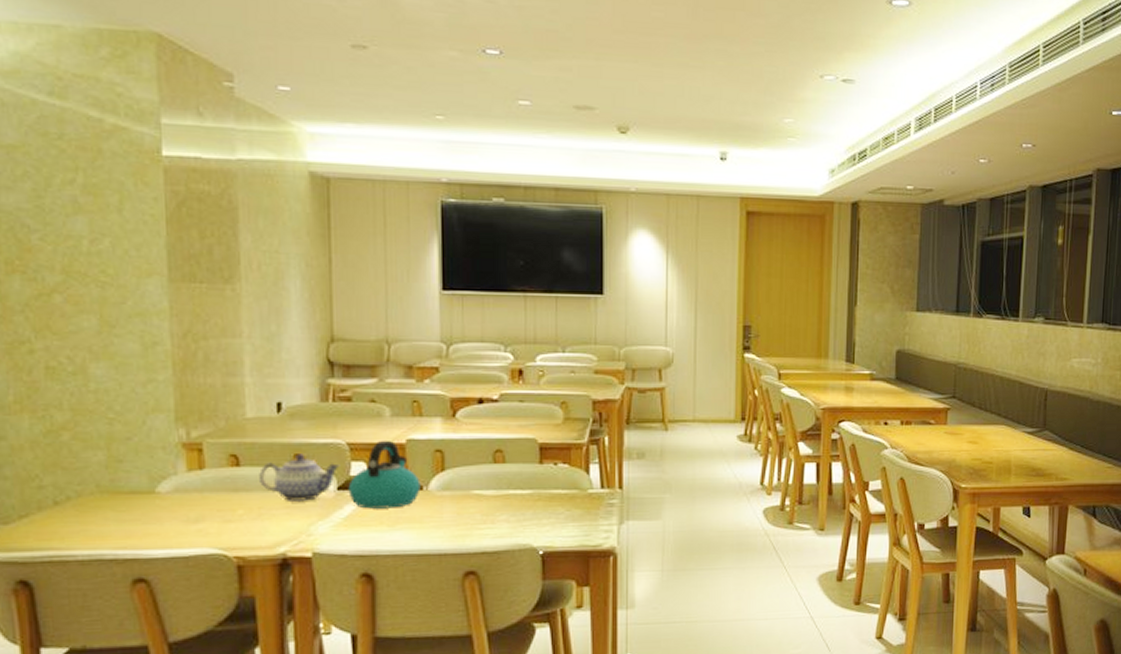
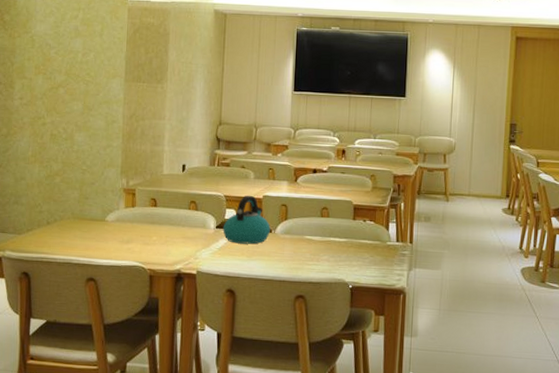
teapot: present [259,454,340,503] -> none [168,201,219,235]

